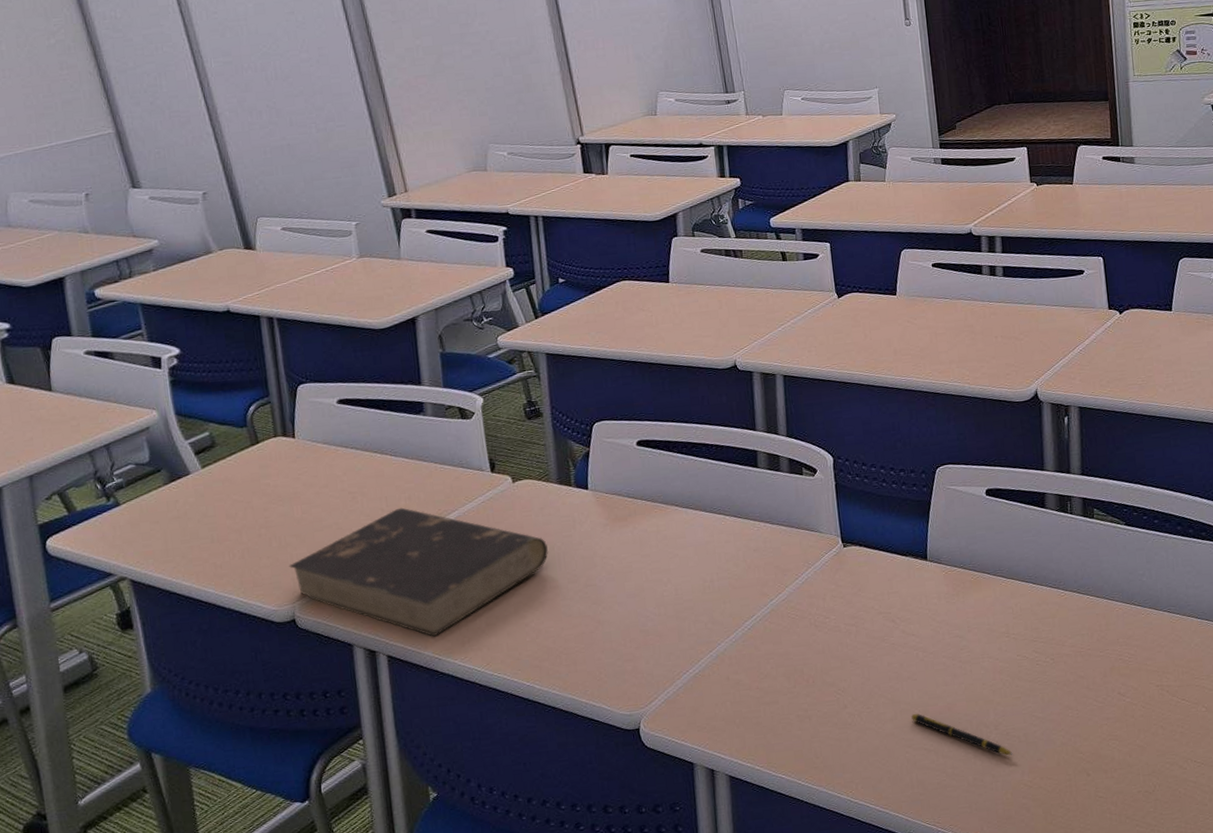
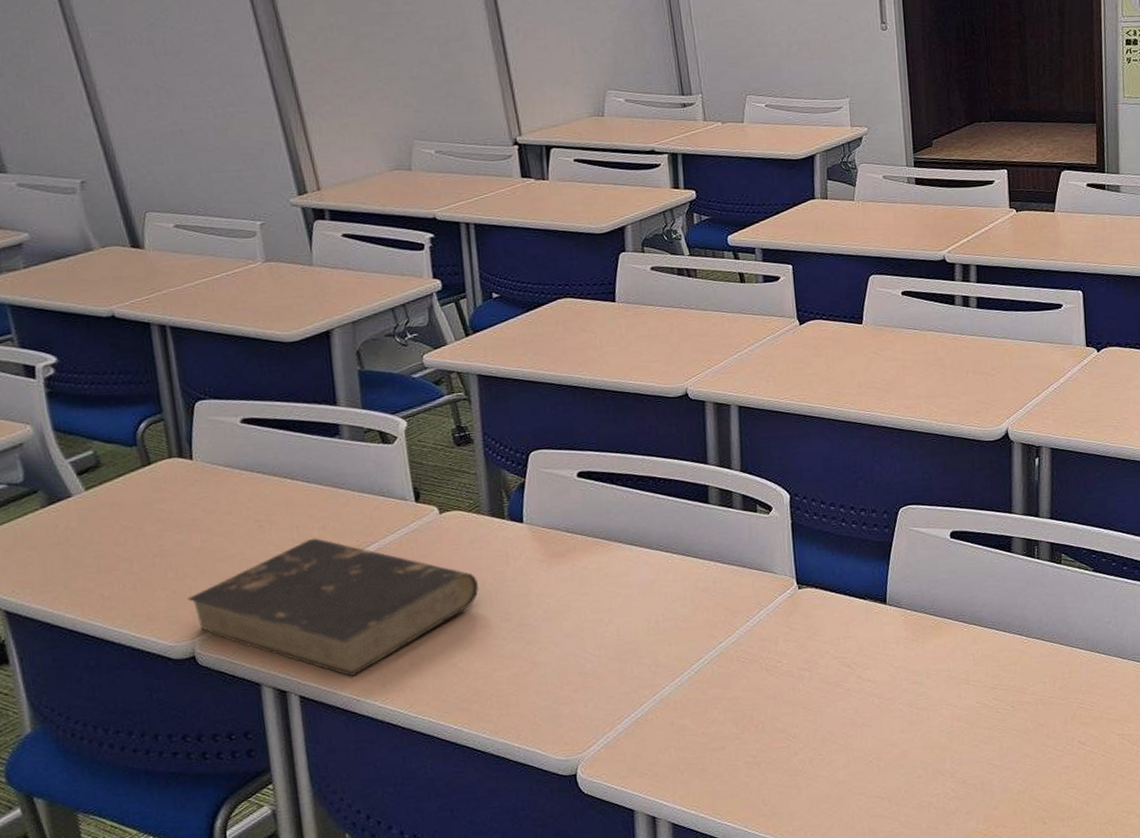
pen: present [910,713,1013,756] -> none [864,760,969,804]

